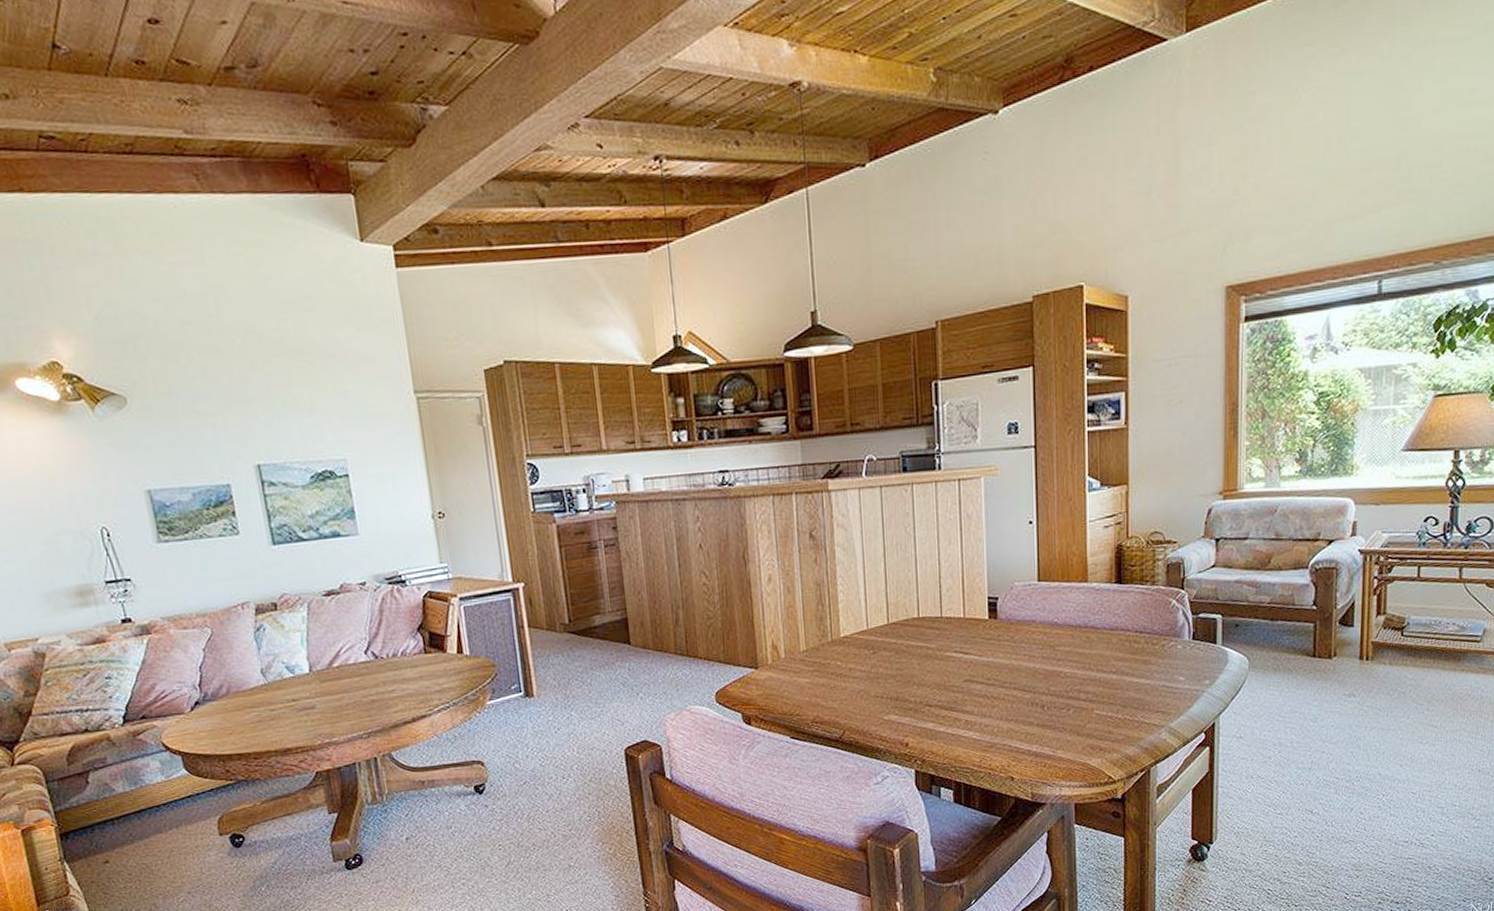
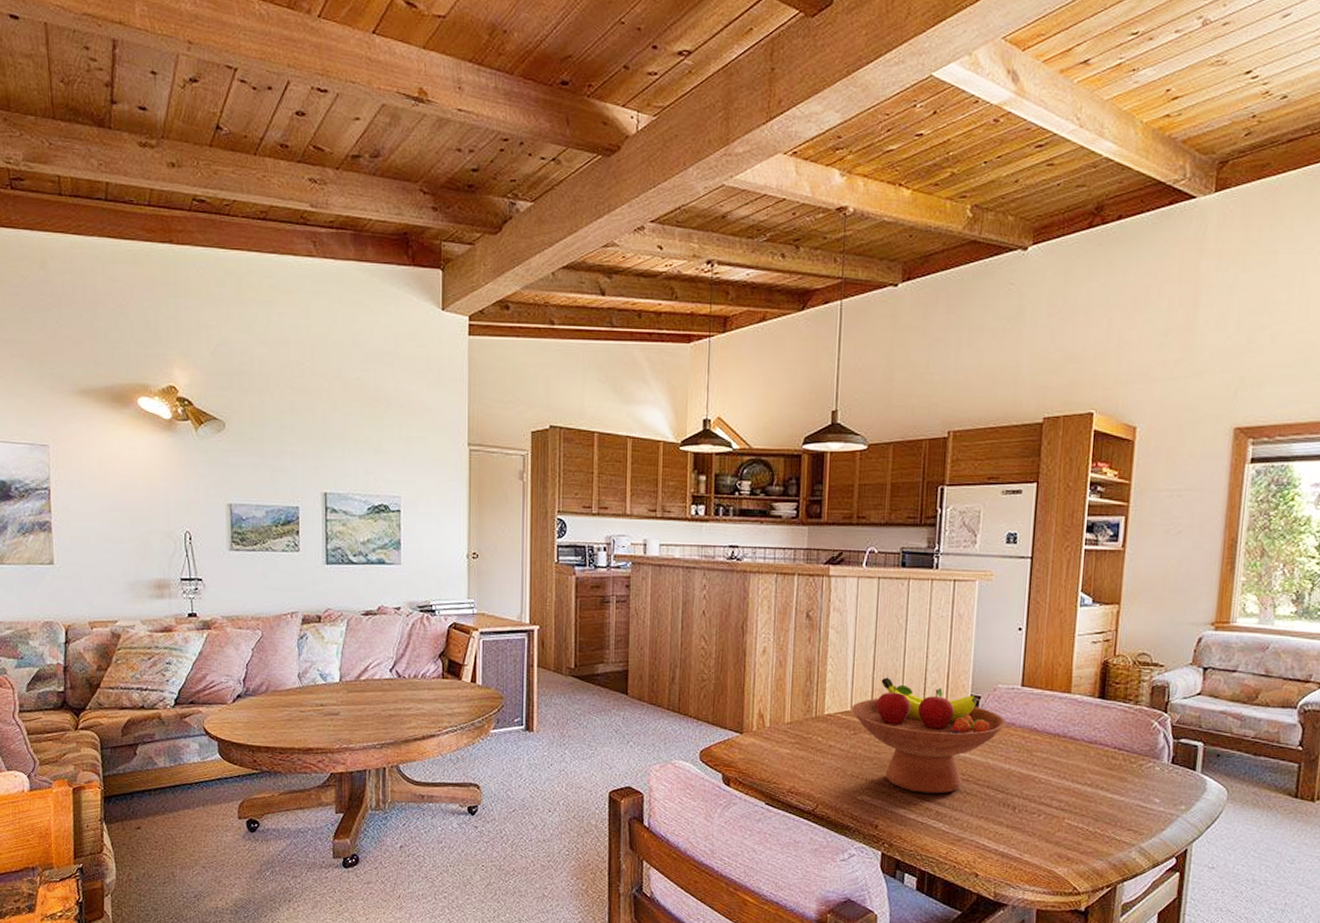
fruit bowl: none [867,589,1027,704] -> present [851,677,1007,794]

